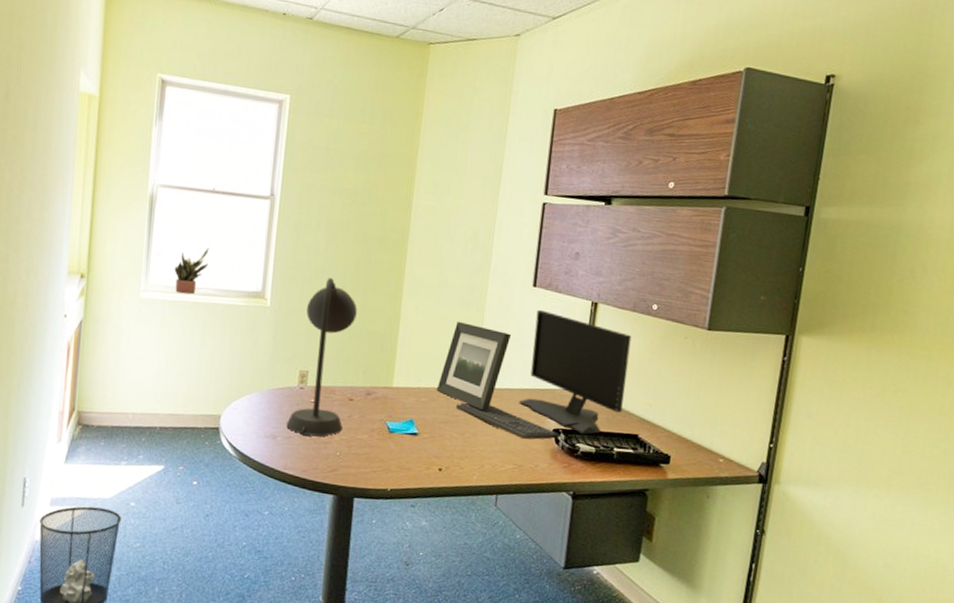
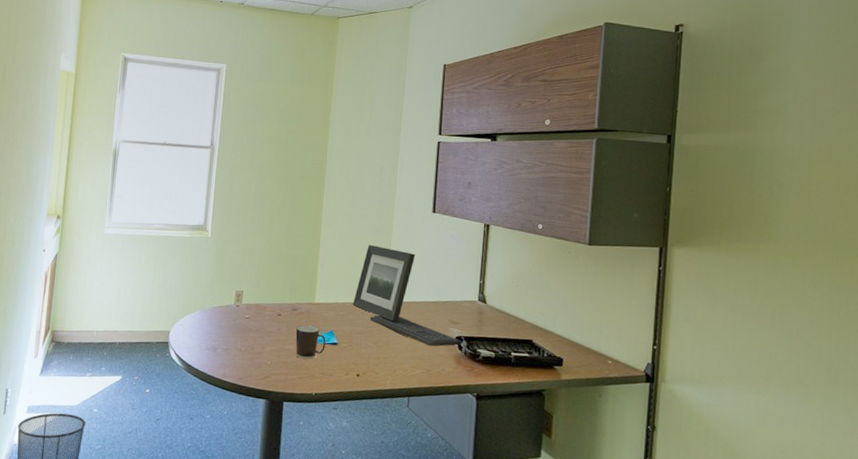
potted plant: present [174,247,209,295] -> none [132,190,161,230]
desk lamp: present [286,278,357,437] -> none [225,211,284,348]
mug: none [369,411,405,451] -> present [295,325,326,359]
computer monitor: present [518,309,632,435] -> none [424,232,521,341]

